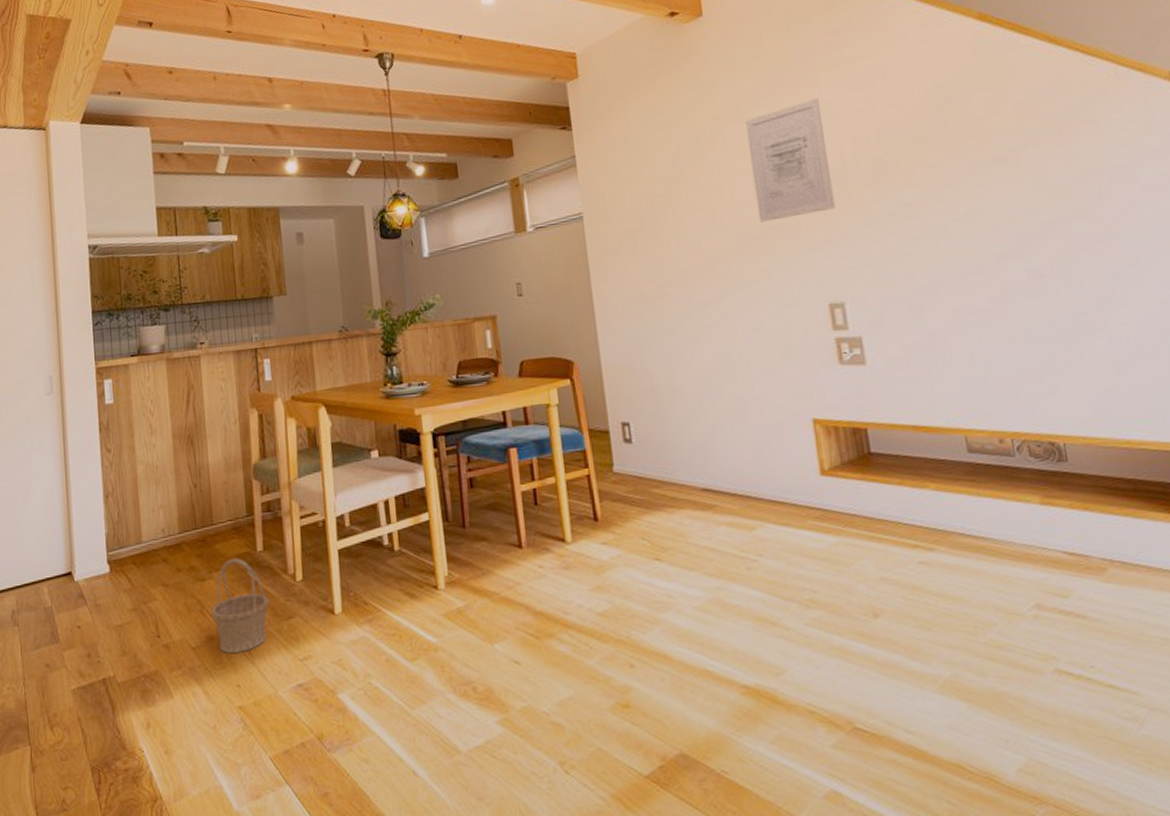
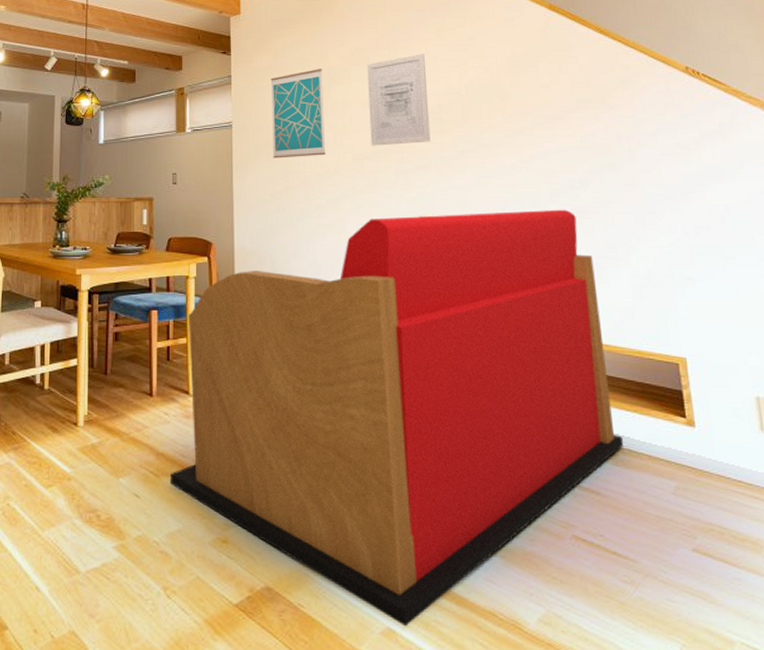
sofa: none [553,274,1115,788] -> present [169,209,624,627]
wall art: none [624,133,704,252] -> present [270,69,326,158]

